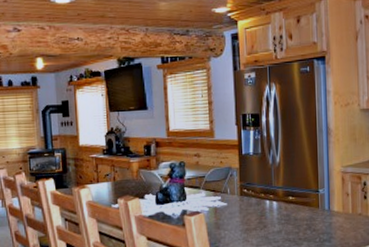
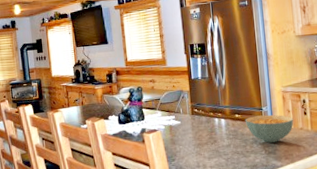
cereal bowl: none [299,198,352,229] -> present [244,114,294,143]

